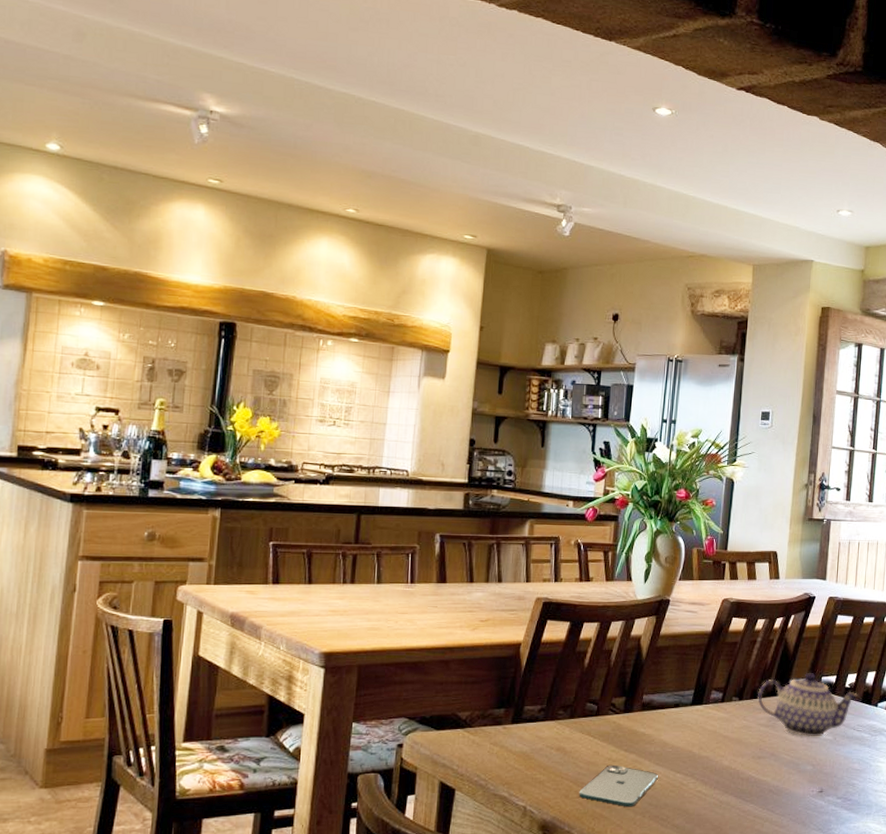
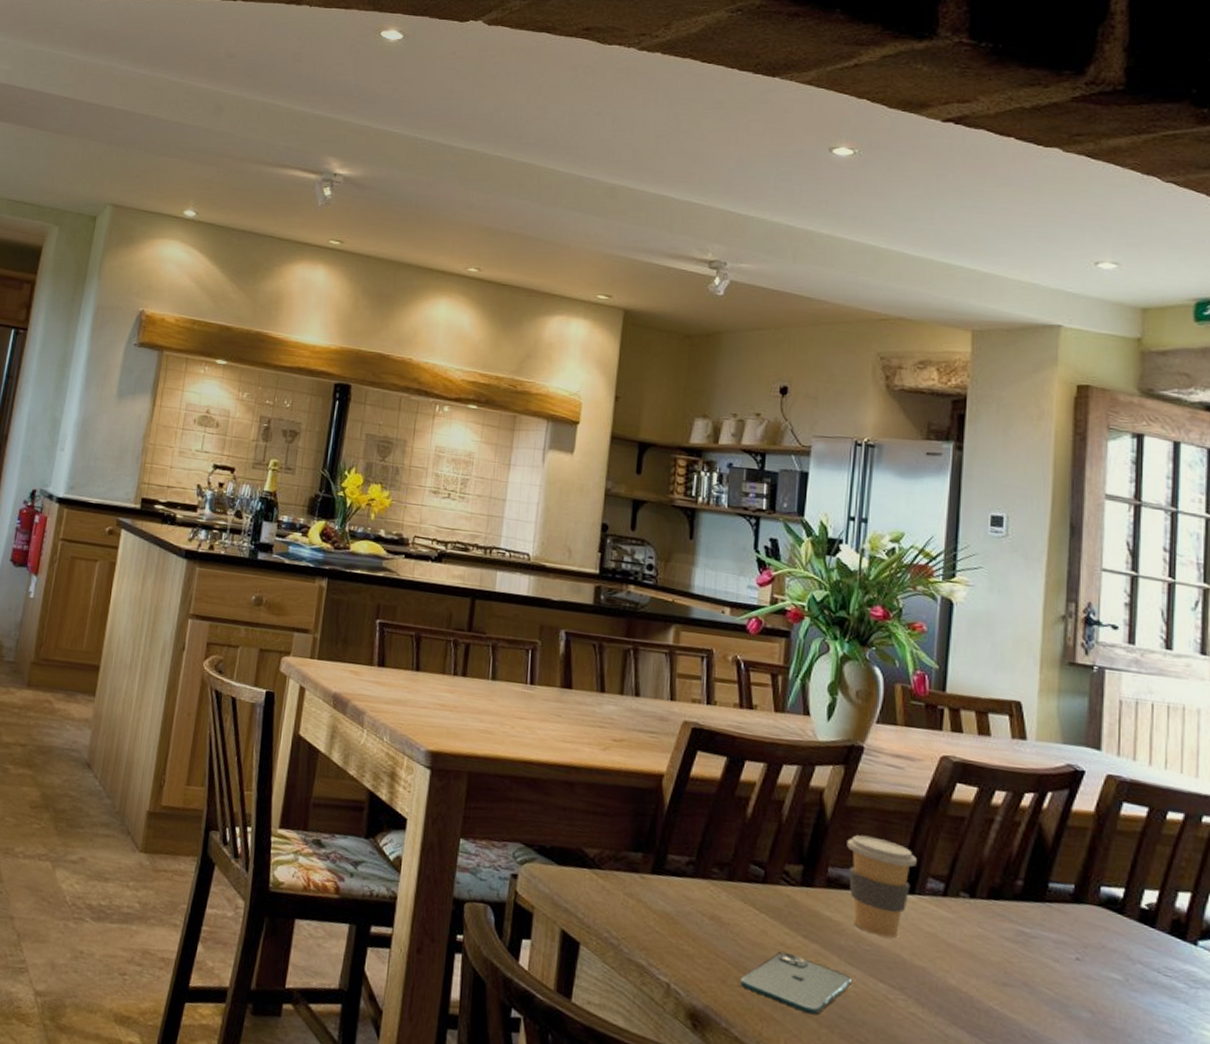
coffee cup: none [656,667,704,739] -> present [847,835,916,938]
teapot: present [758,672,859,737] -> none [999,876,1164,973]

